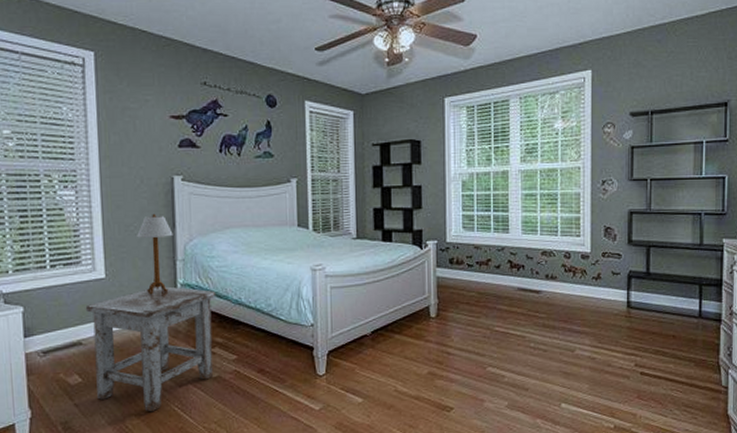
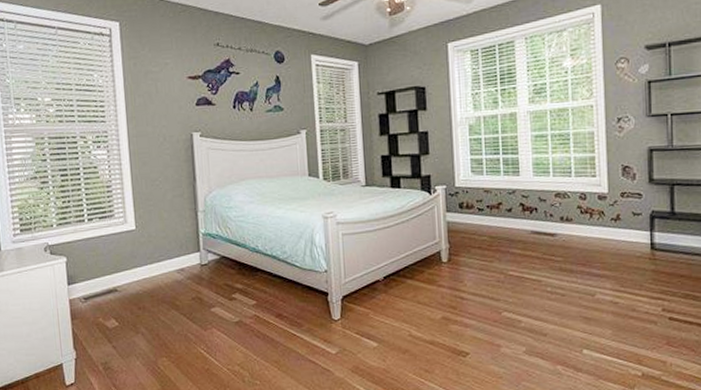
stool: present [85,286,216,412] -> none [119,236,236,354]
table lamp: present [137,213,173,295] -> none [162,168,194,245]

